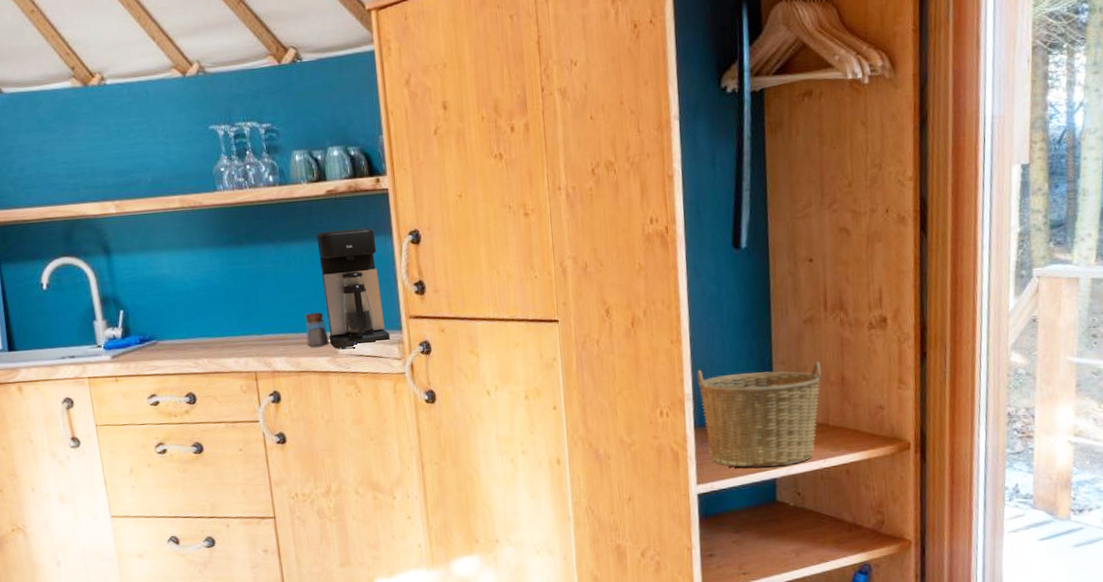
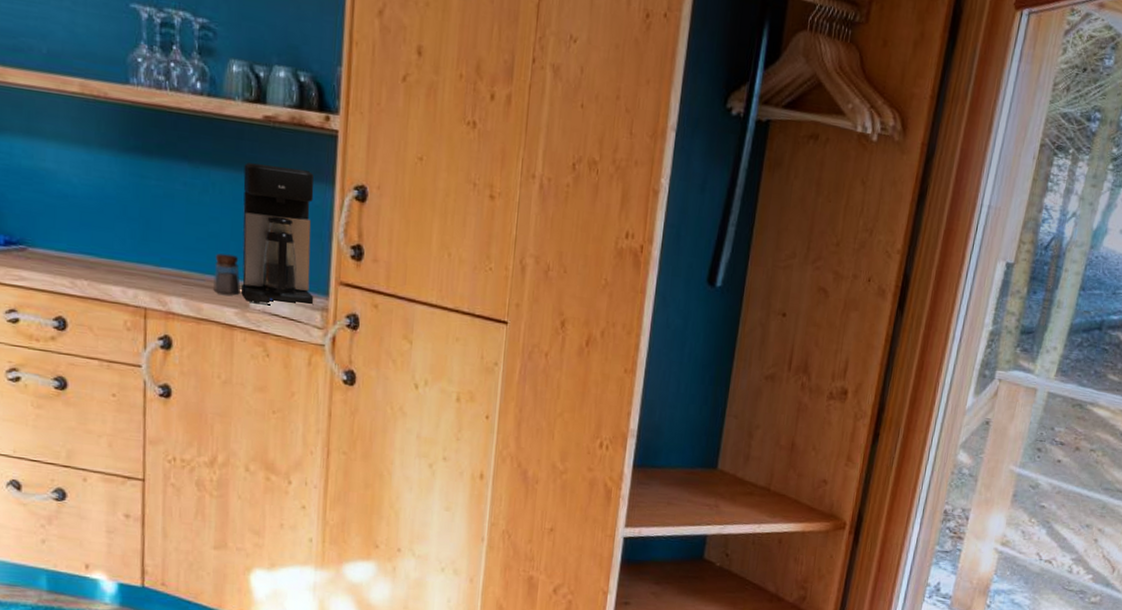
basket: present [697,361,822,468] -> none [643,407,774,524]

